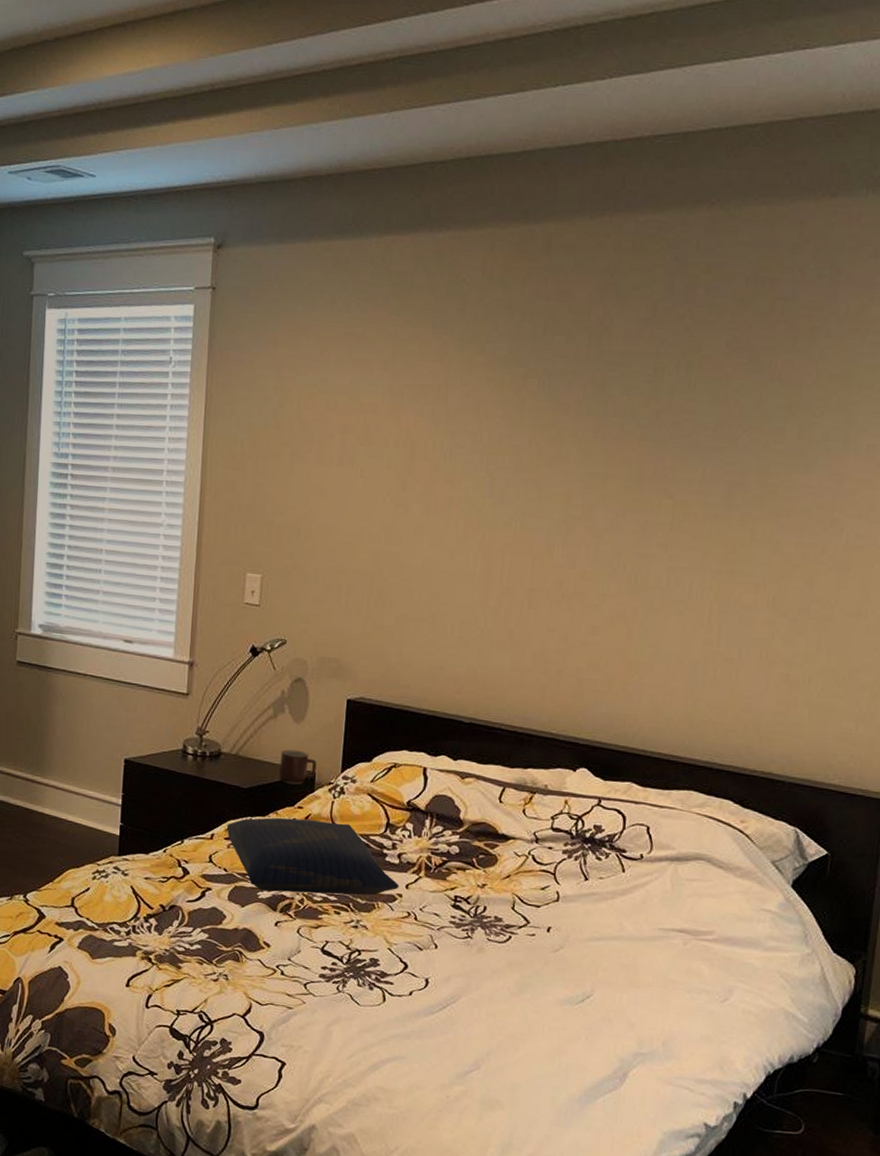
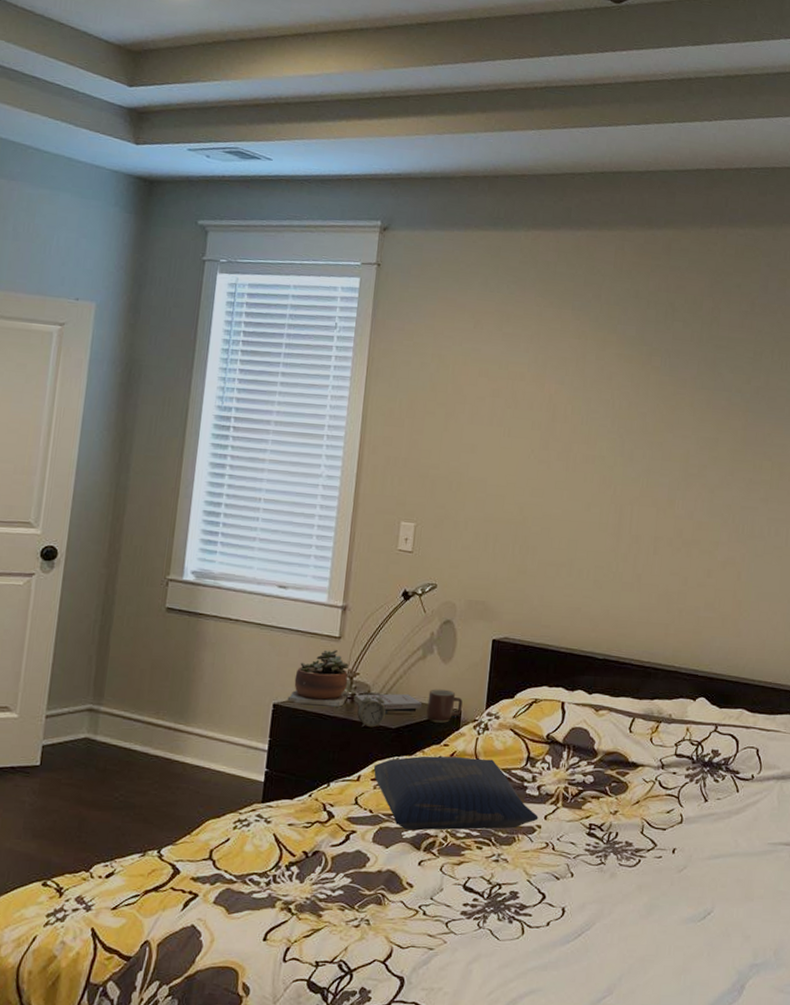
succulent plant: none [138,707,200,765] -> present [287,650,350,707]
books: none [204,752,275,776] -> present [354,693,423,716]
alarm clock: none [208,750,238,787] -> present [357,691,387,728]

